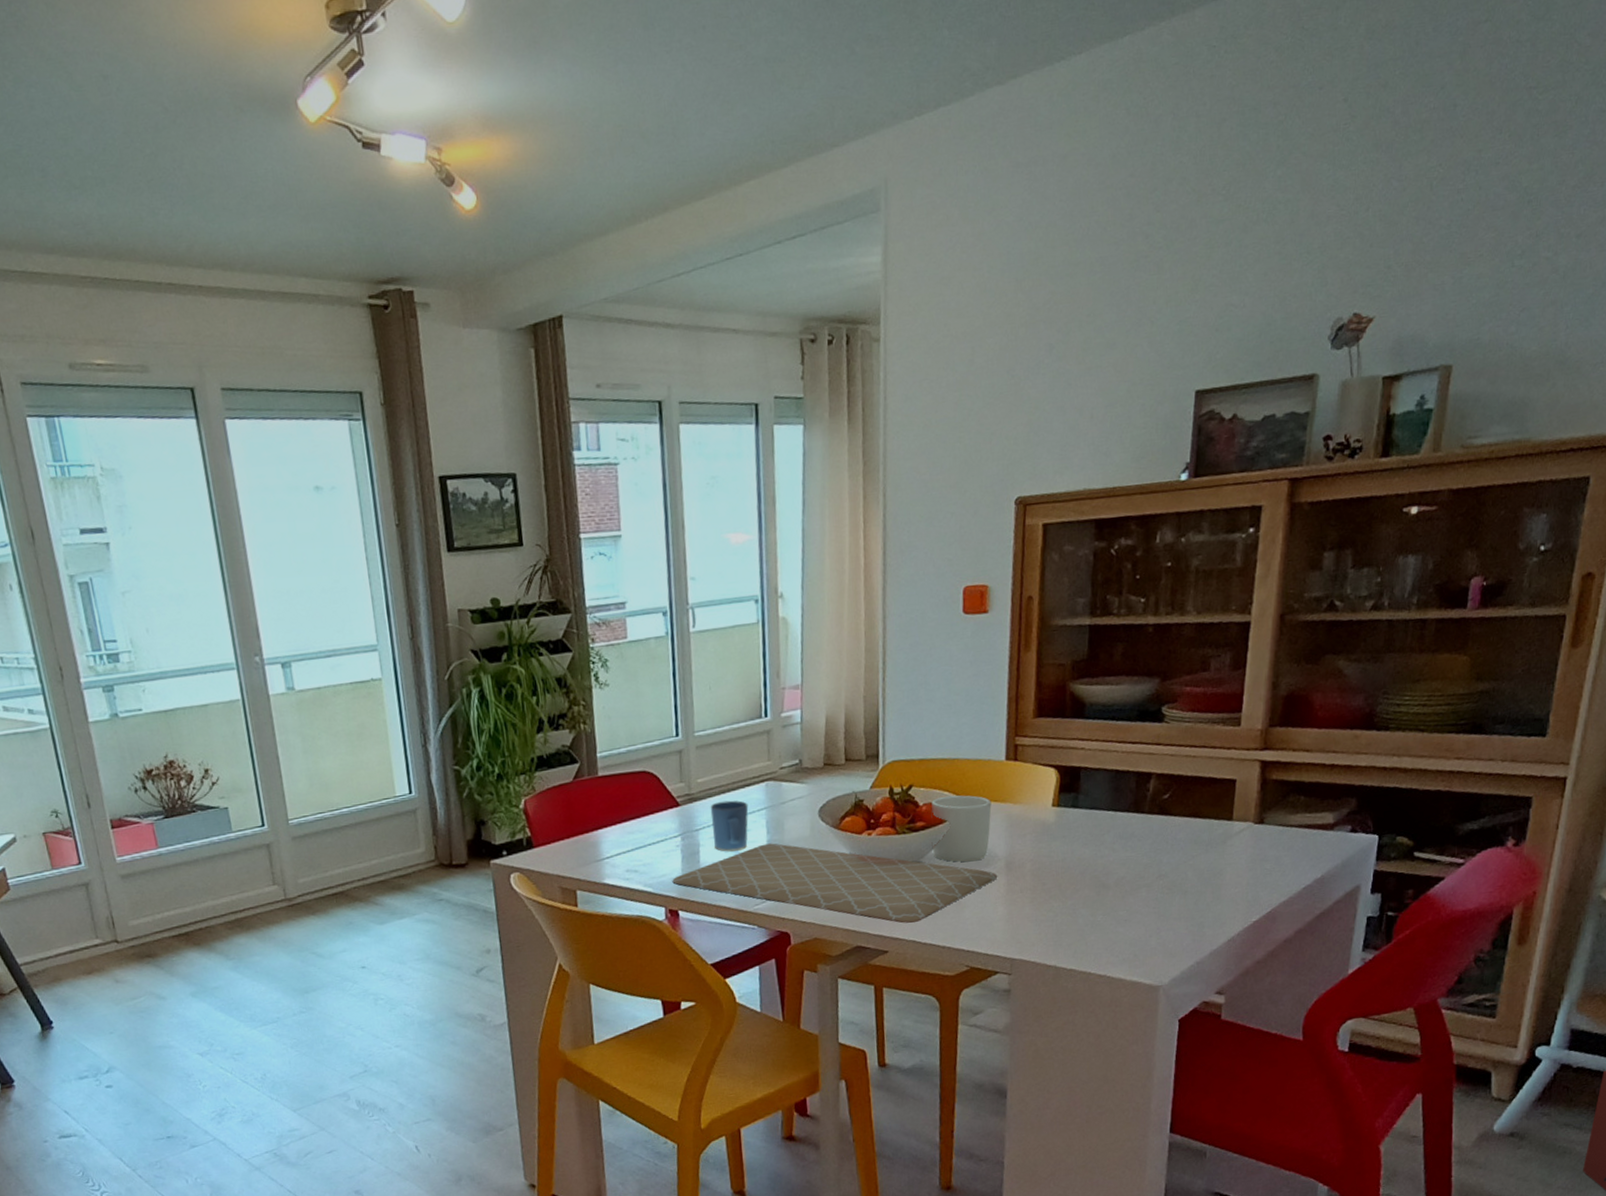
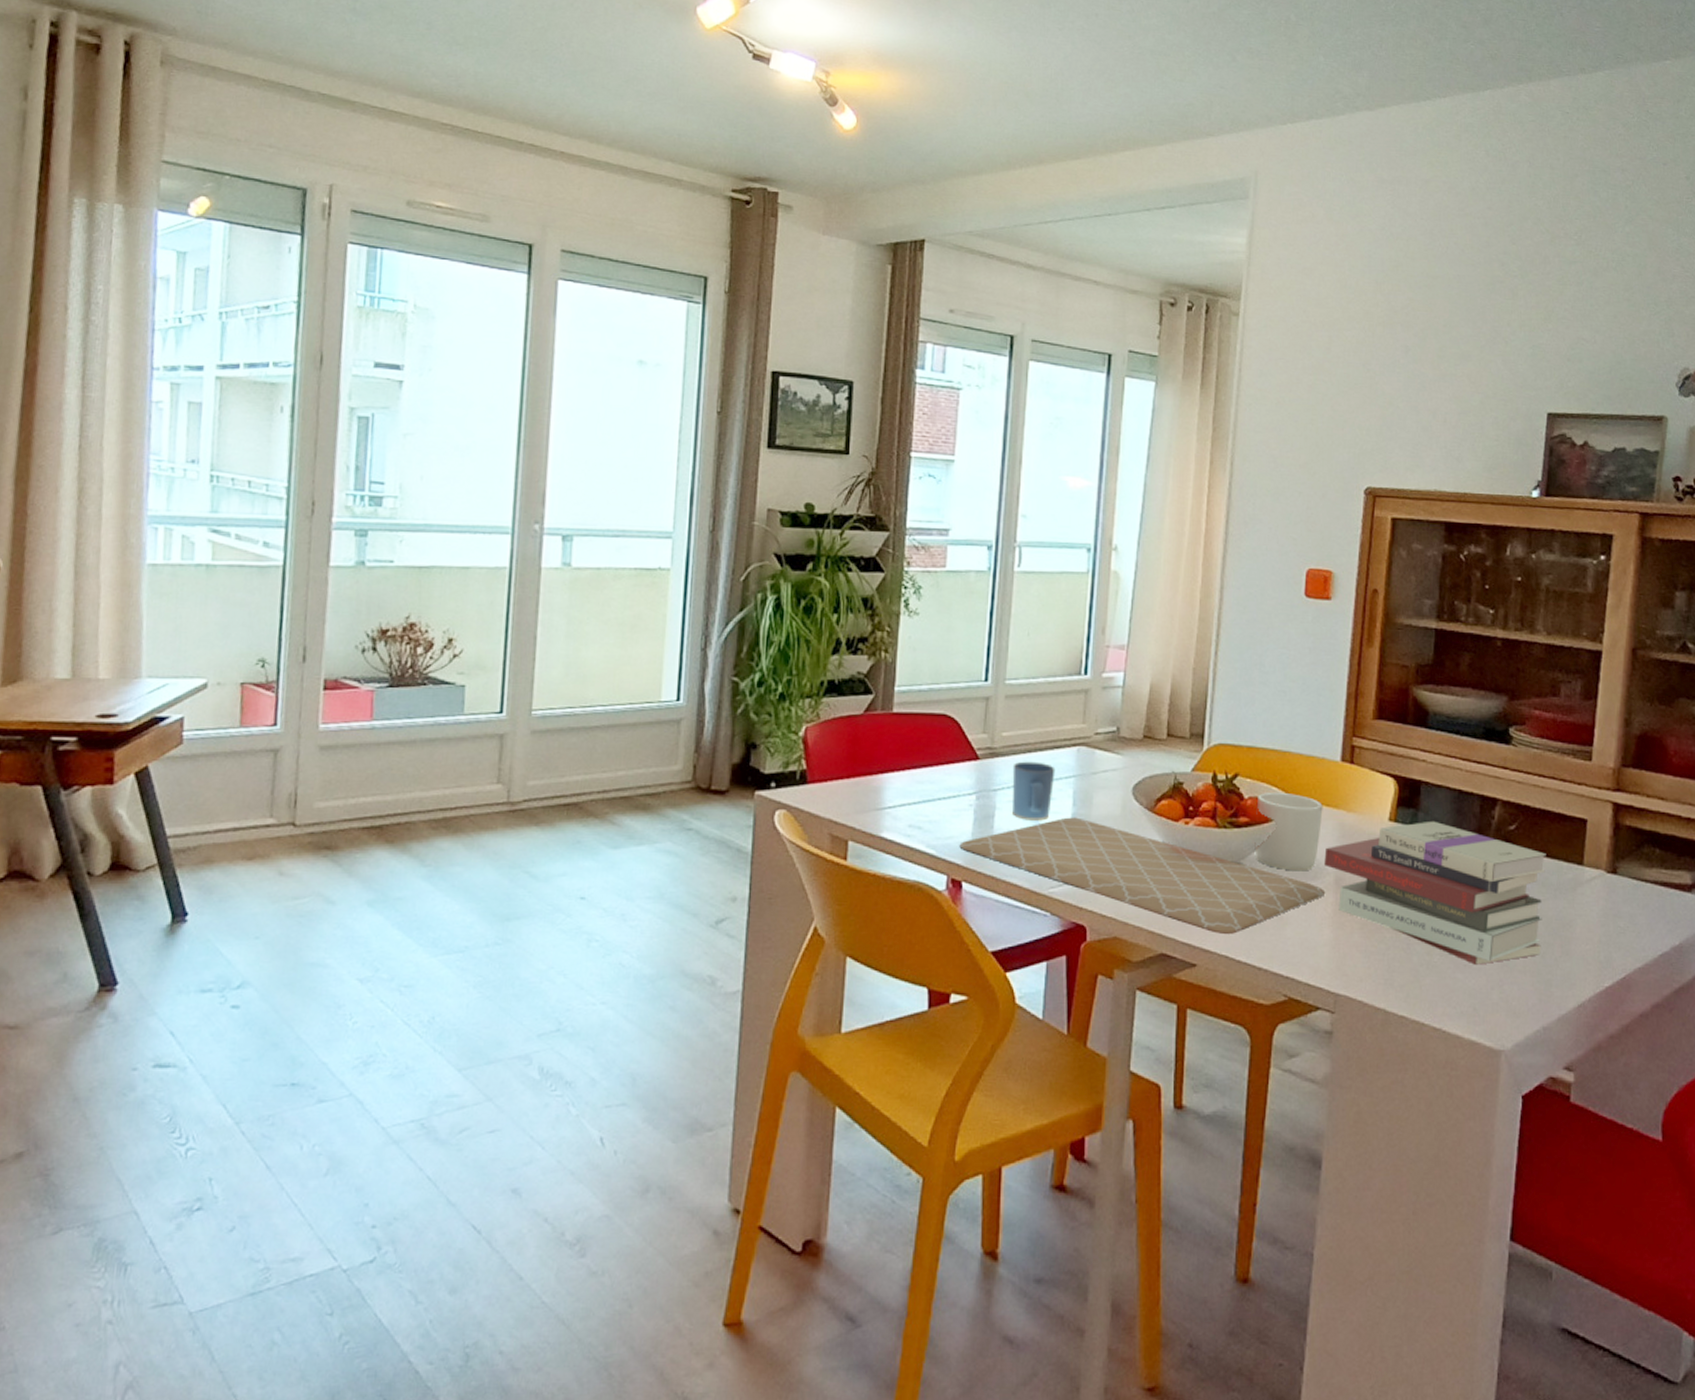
books: none [995,800,1198,919] -> present [1324,820,1546,965]

